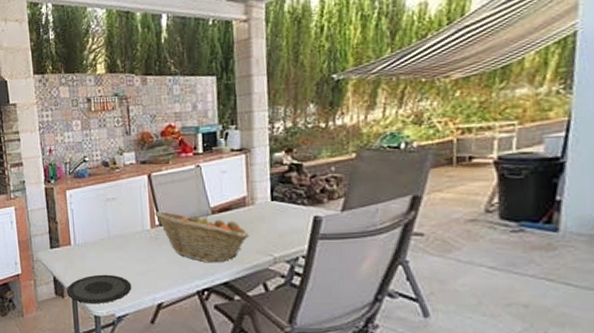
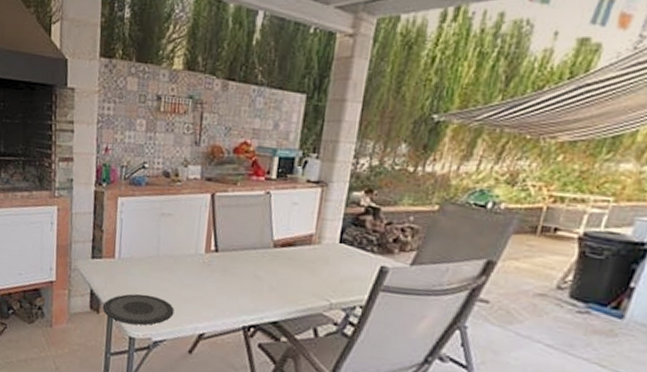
fruit basket: present [153,211,250,263] -> none [210,235,310,300]

